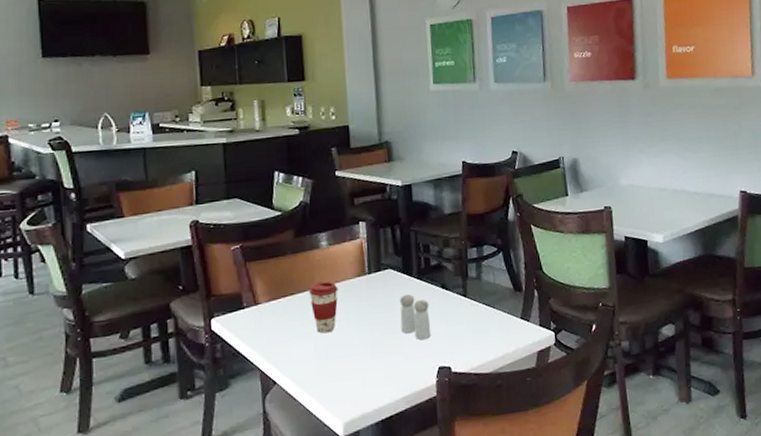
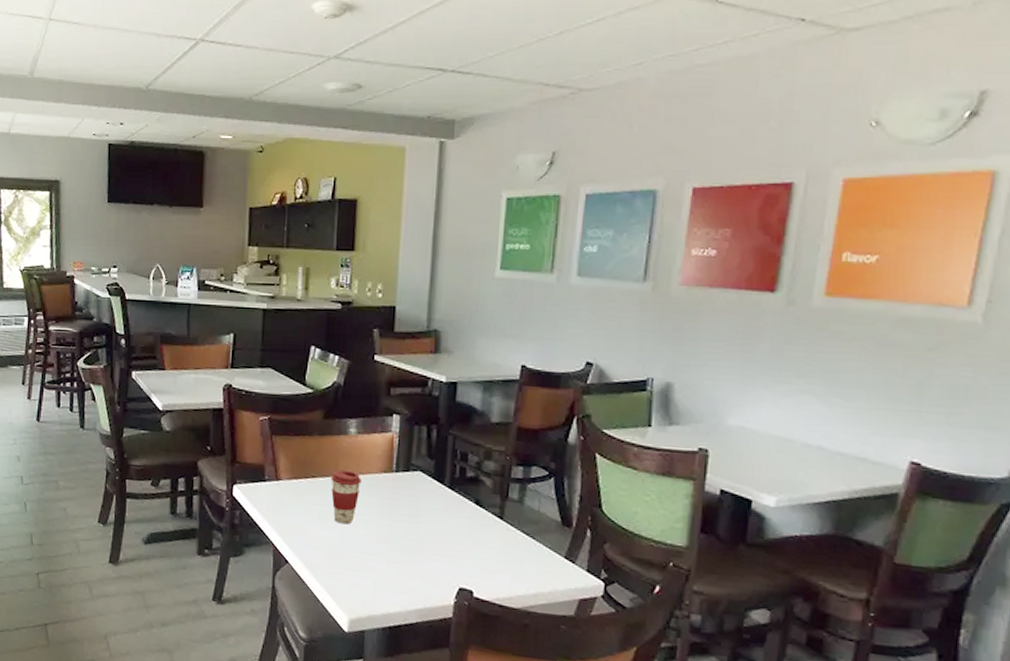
salt and pepper shaker: present [399,294,432,340] -> none [423,502,458,554]

